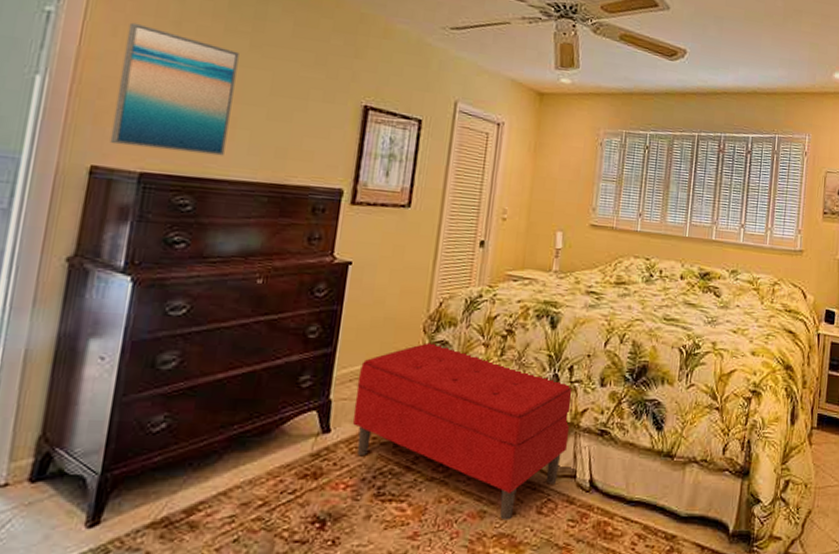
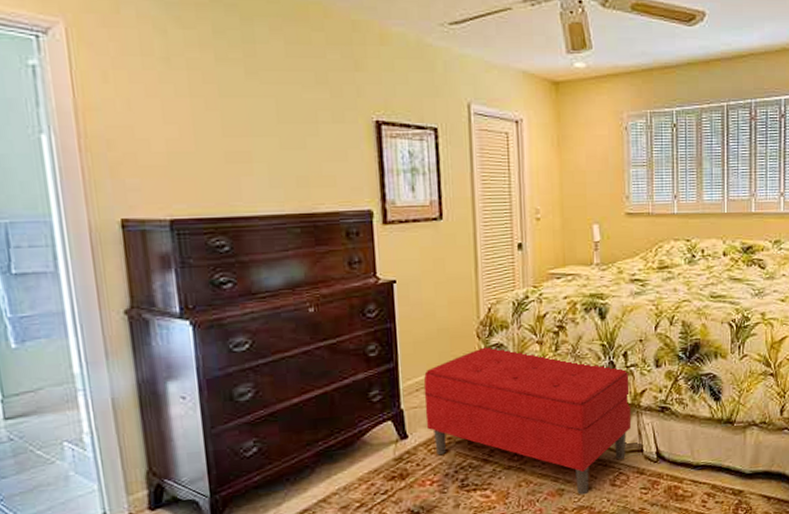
wall art: present [110,22,239,156] -> none [117,65,247,195]

